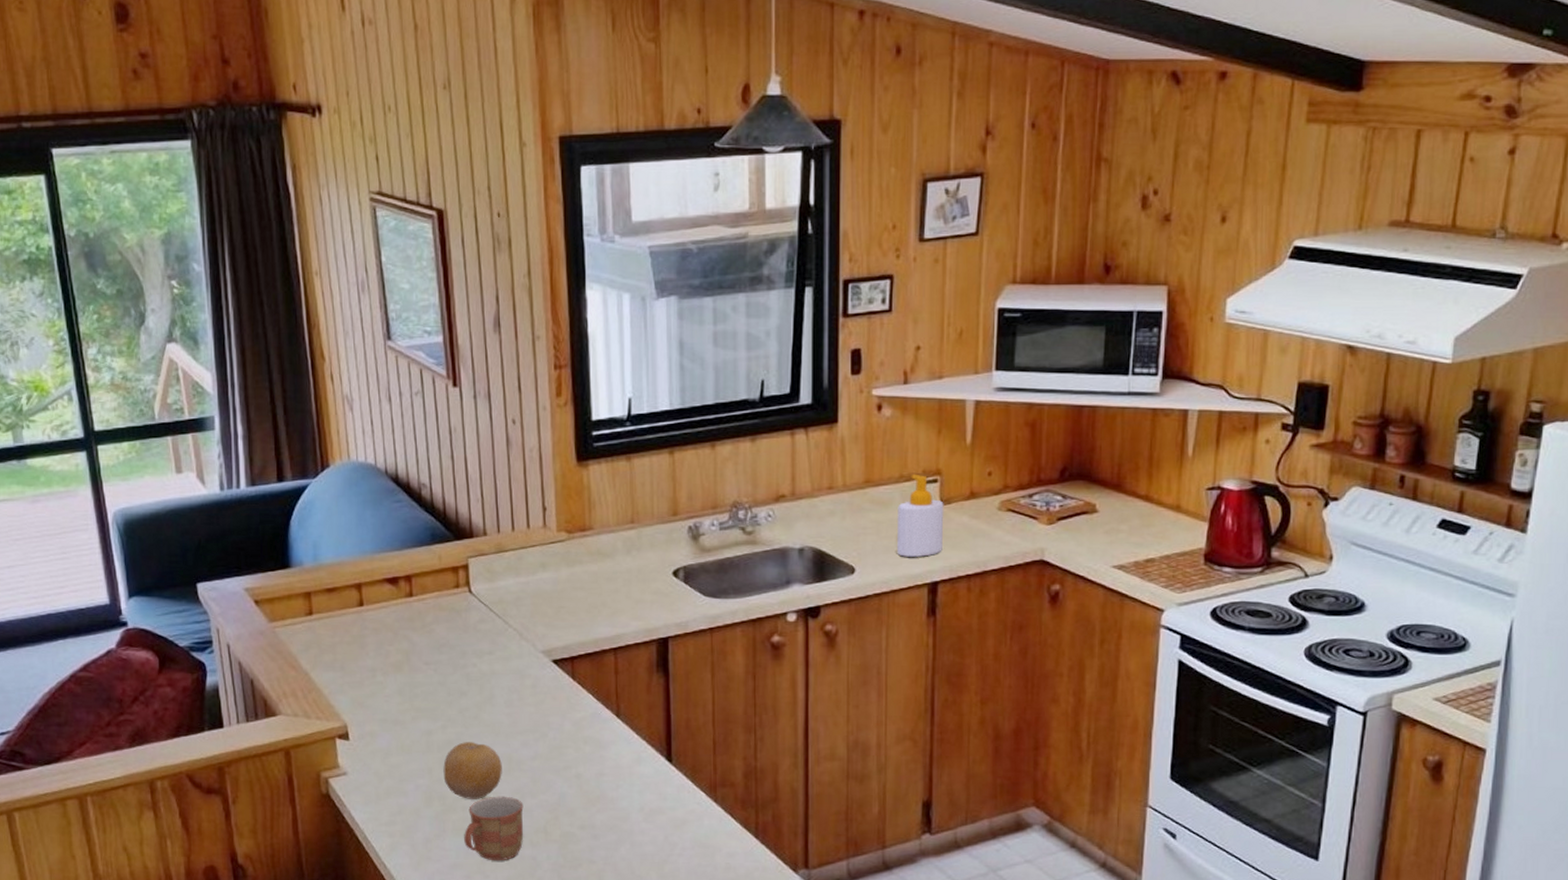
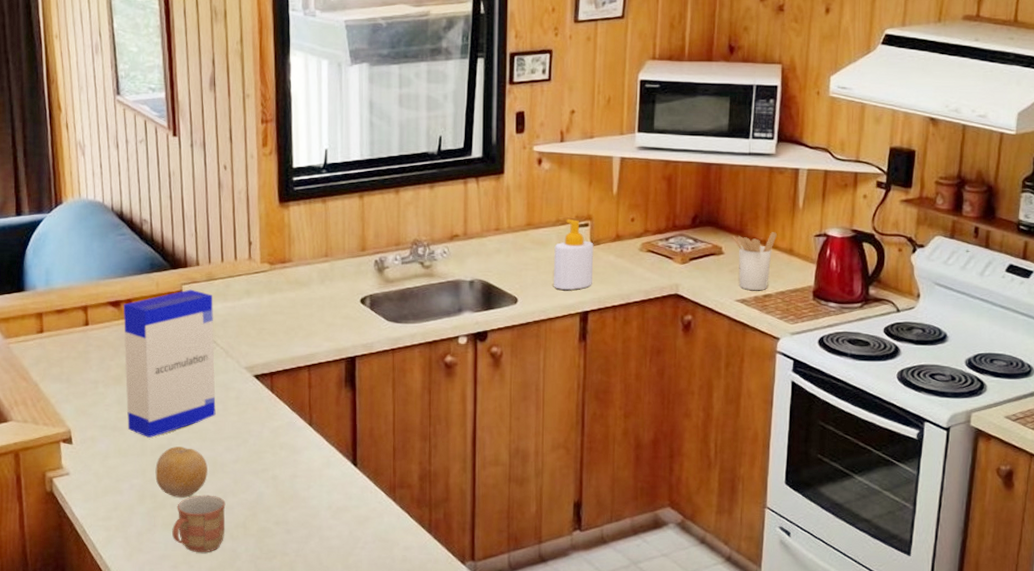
cereal box: none [402,563,510,732] -> present [124,289,216,438]
utensil holder: none [1109,485,1161,555] -> present [733,232,777,291]

